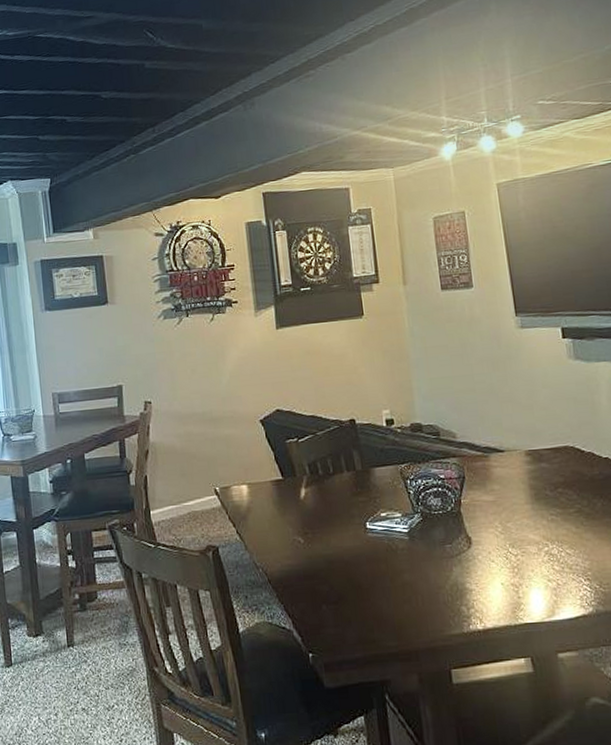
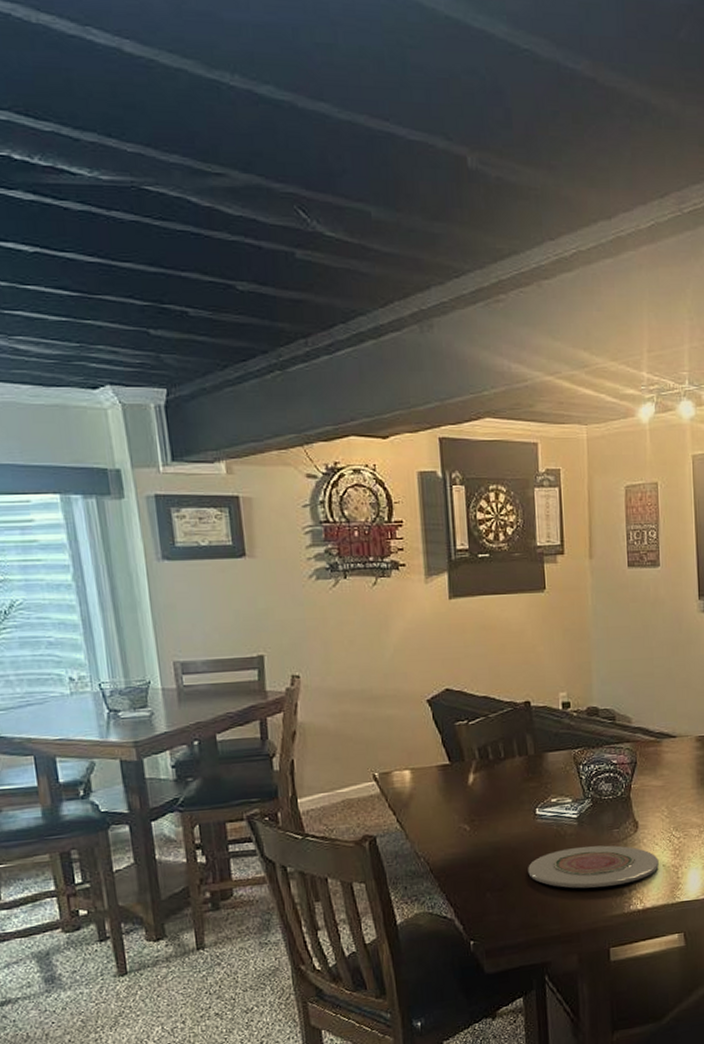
plate: none [361,561,497,605] -> present [528,845,659,889]

